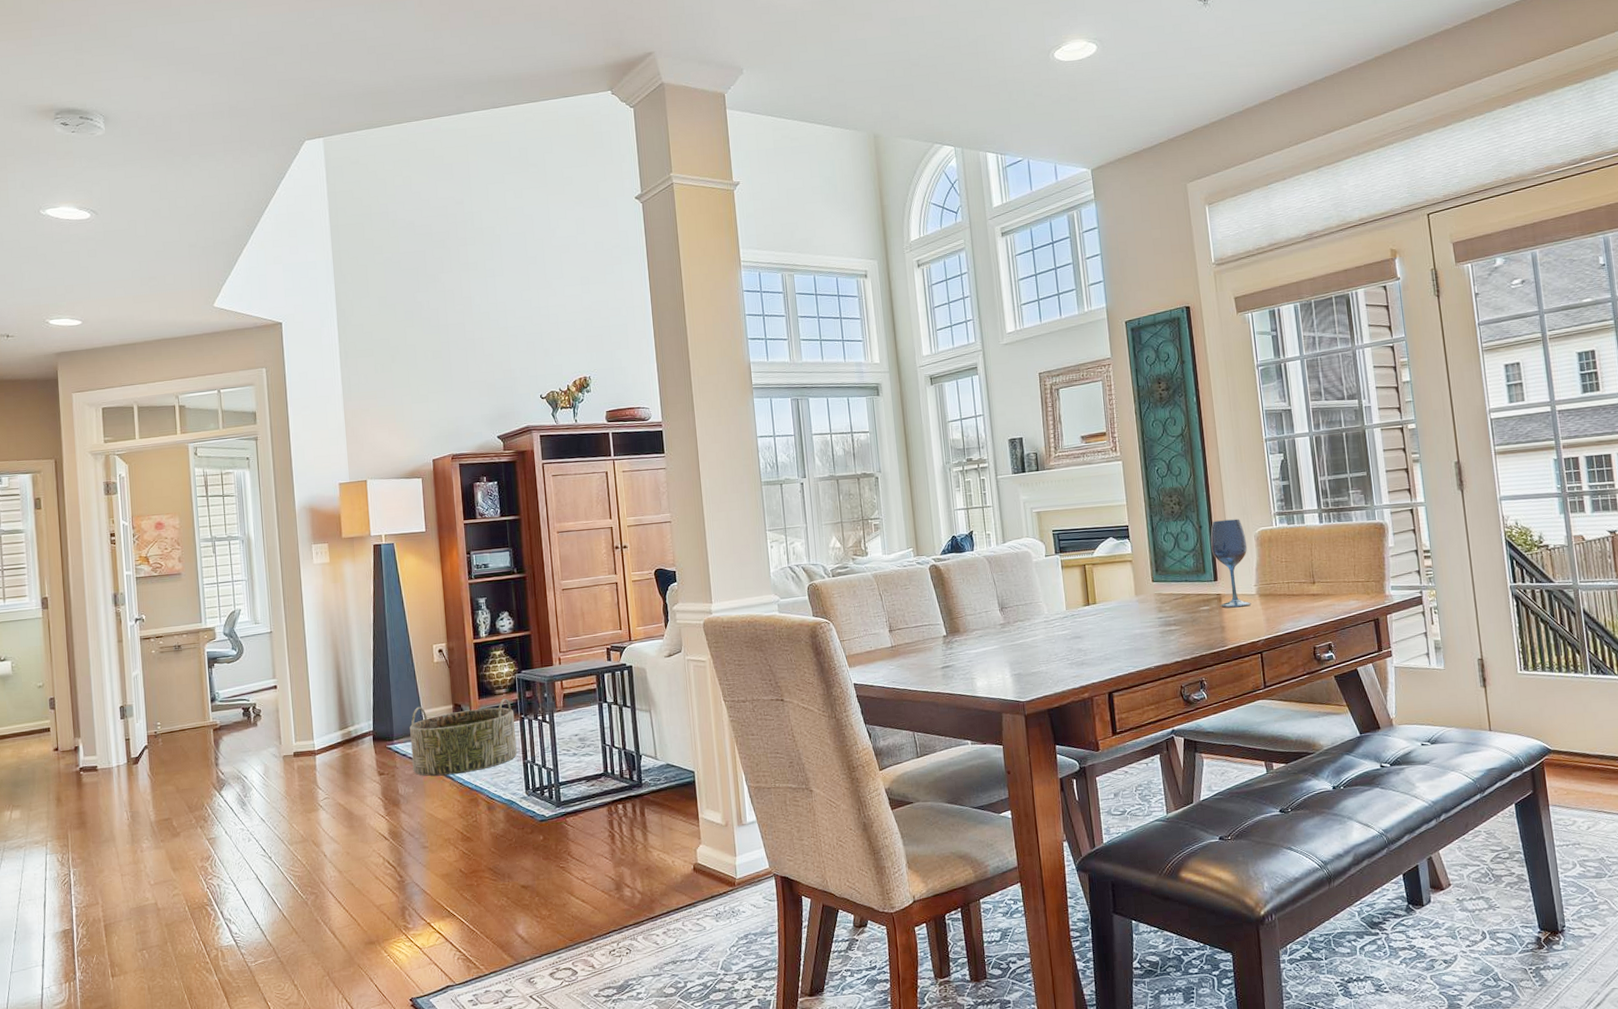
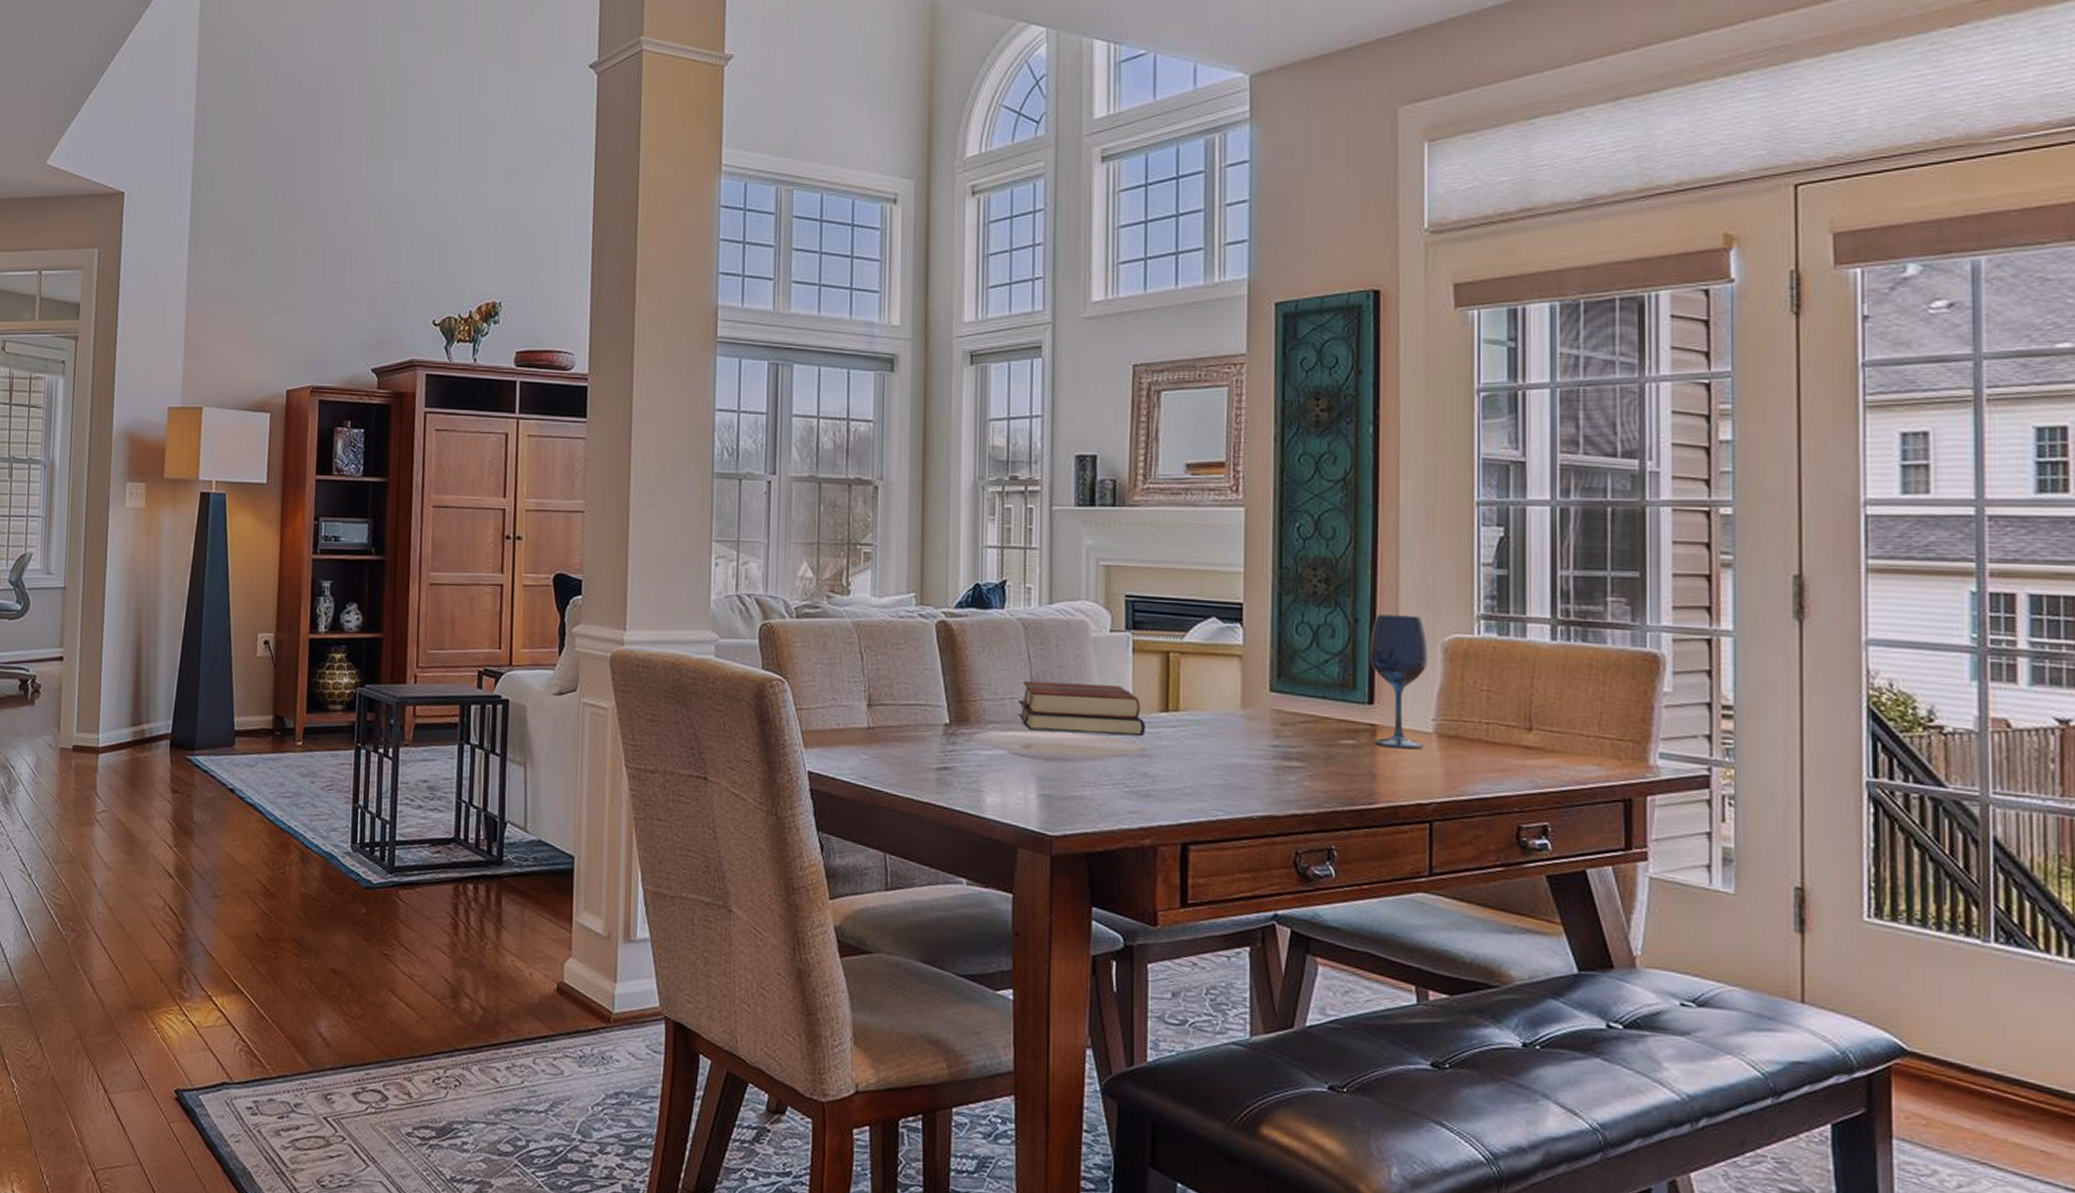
basket: present [410,698,518,776] -> none [214,711,349,808]
plate: none [963,628,1078,651] -> present [972,730,1146,763]
books: none [991,592,1077,632] -> present [1018,681,1146,737]

